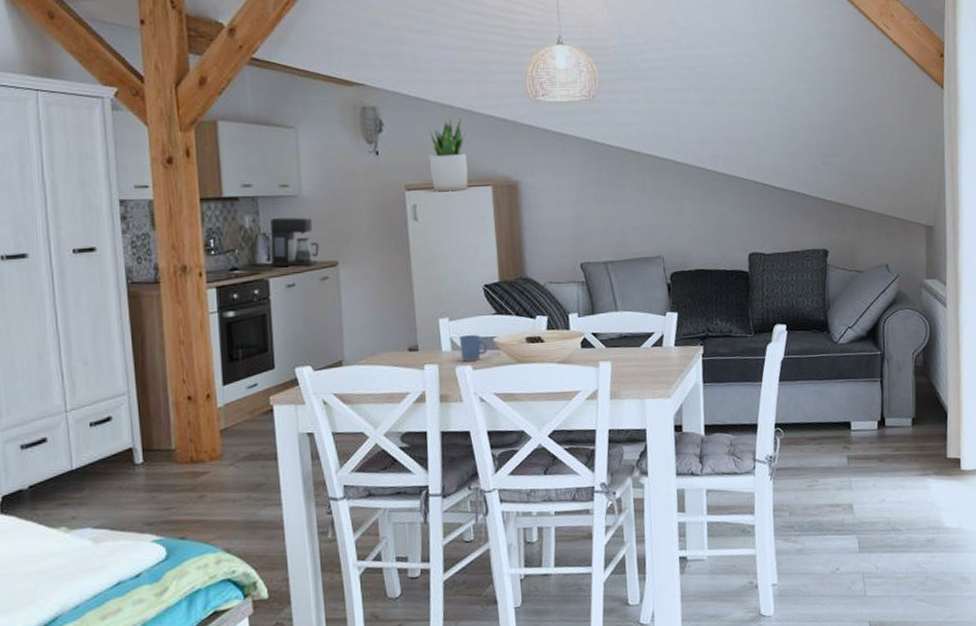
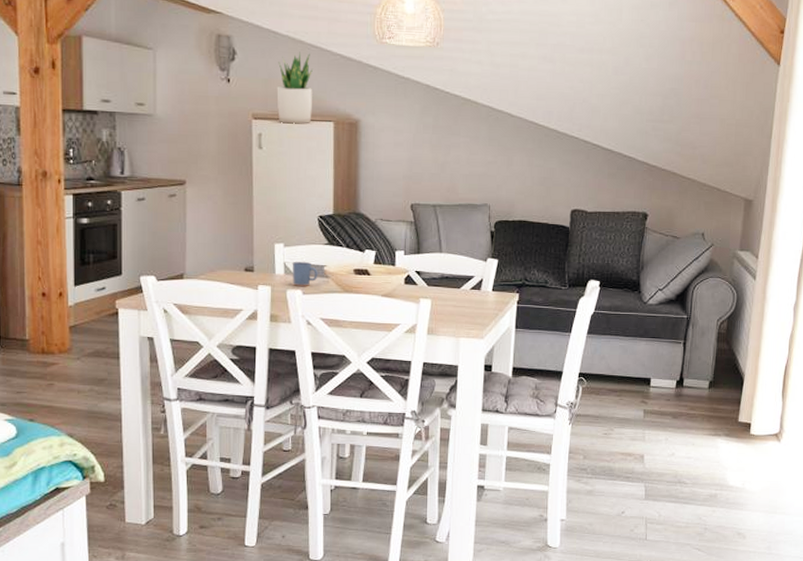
coffee maker: present [270,217,319,268] -> none [124,133,169,184]

